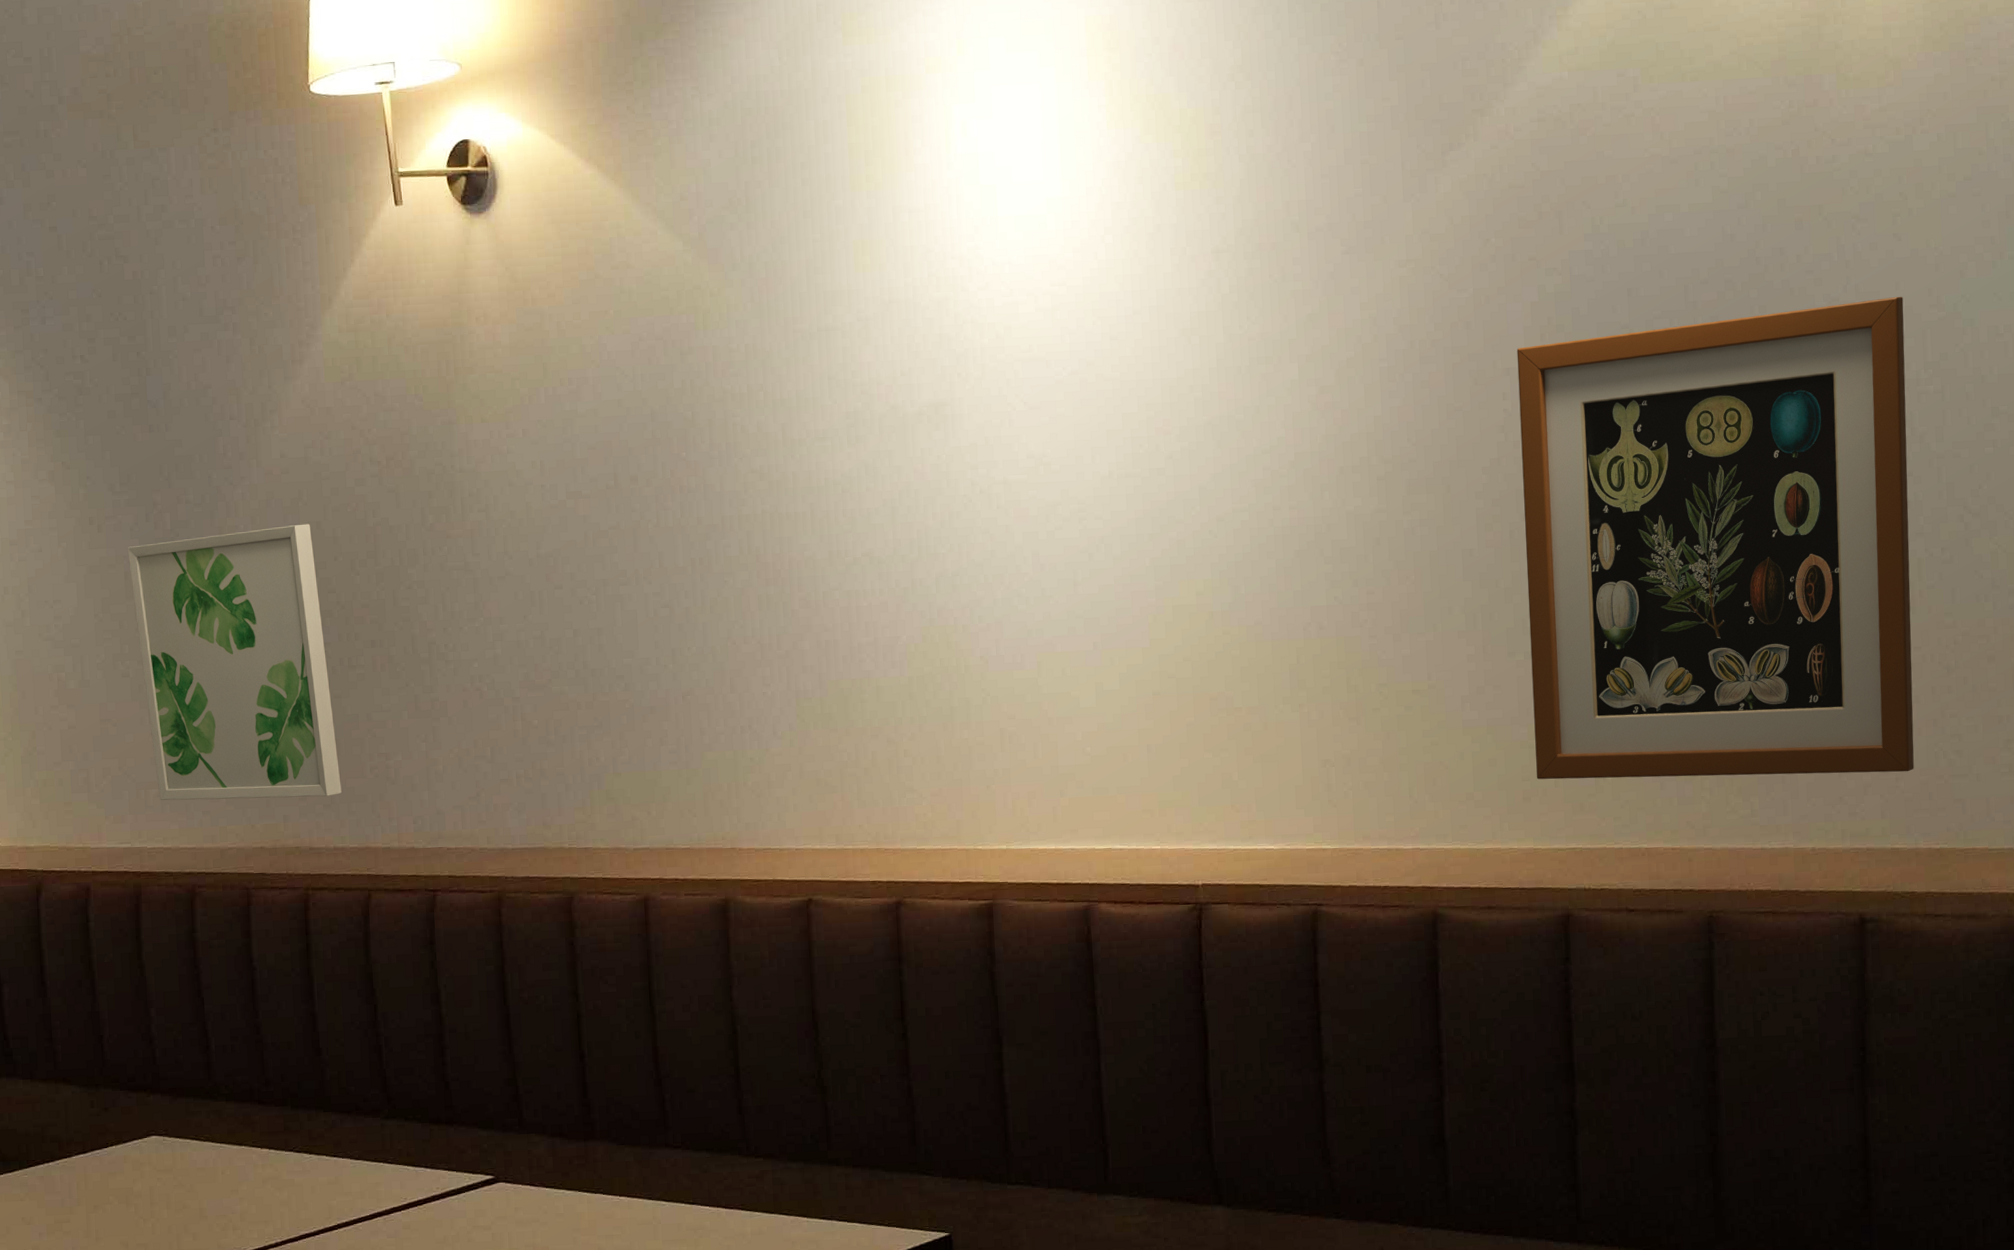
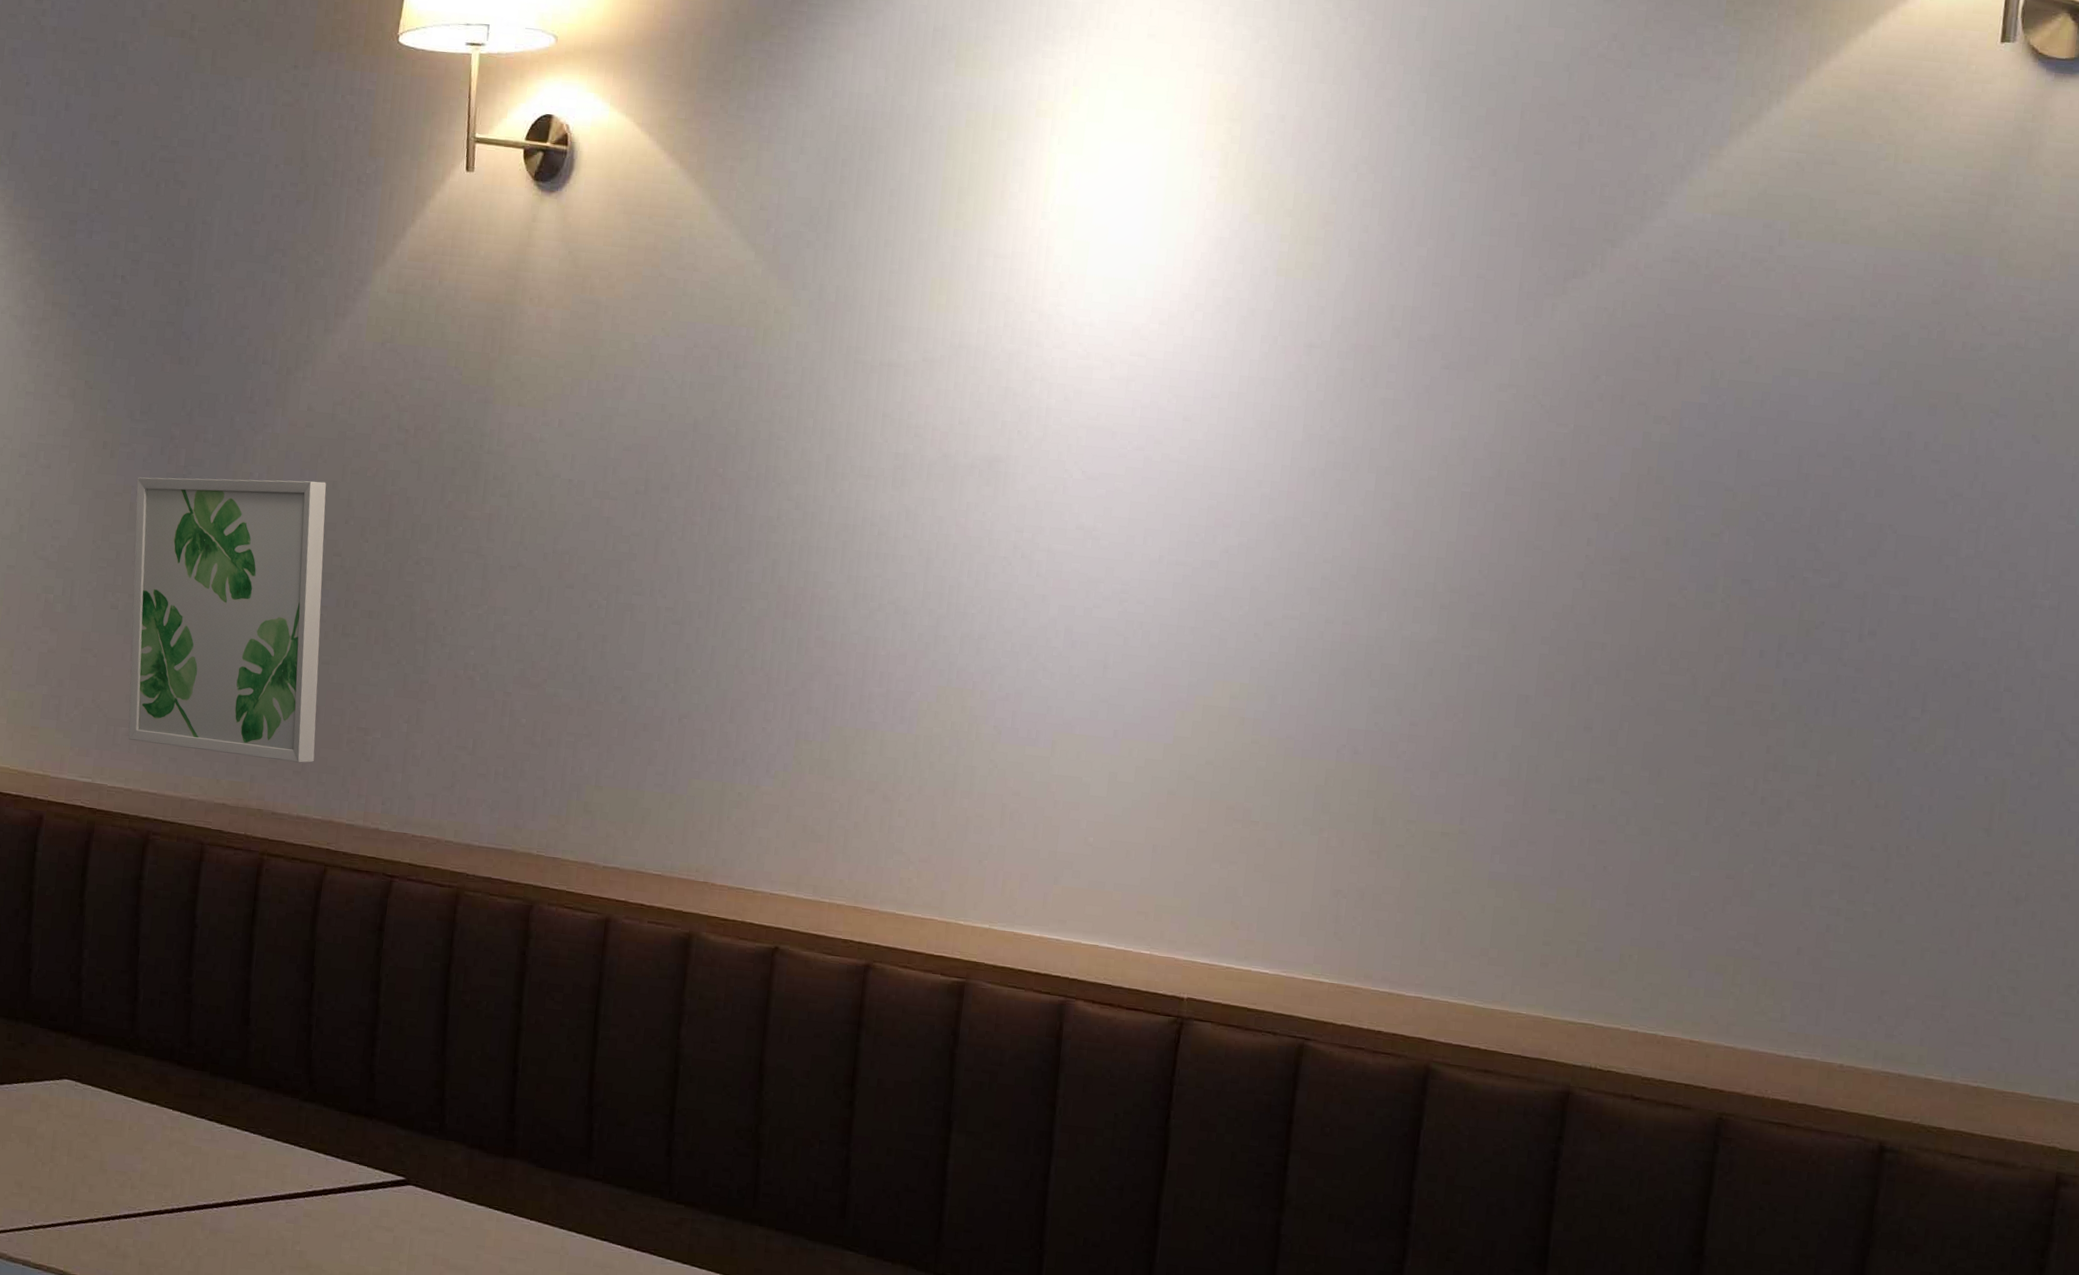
wall art: present [1516,296,1914,780] -> none [1558,493,2032,1001]

